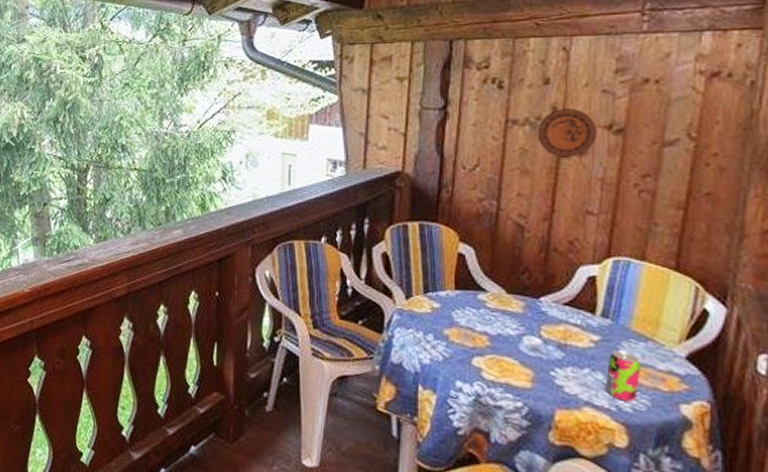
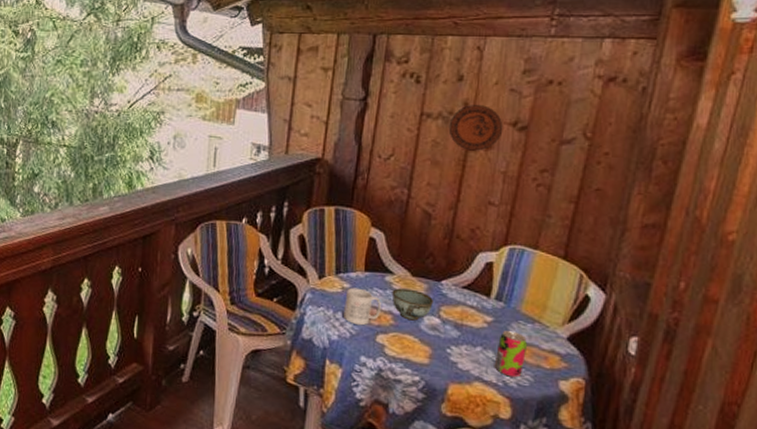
mug: none [435,307,475,348] -> present [344,287,381,326]
bowl: none [486,307,533,342] -> present [392,288,434,321]

